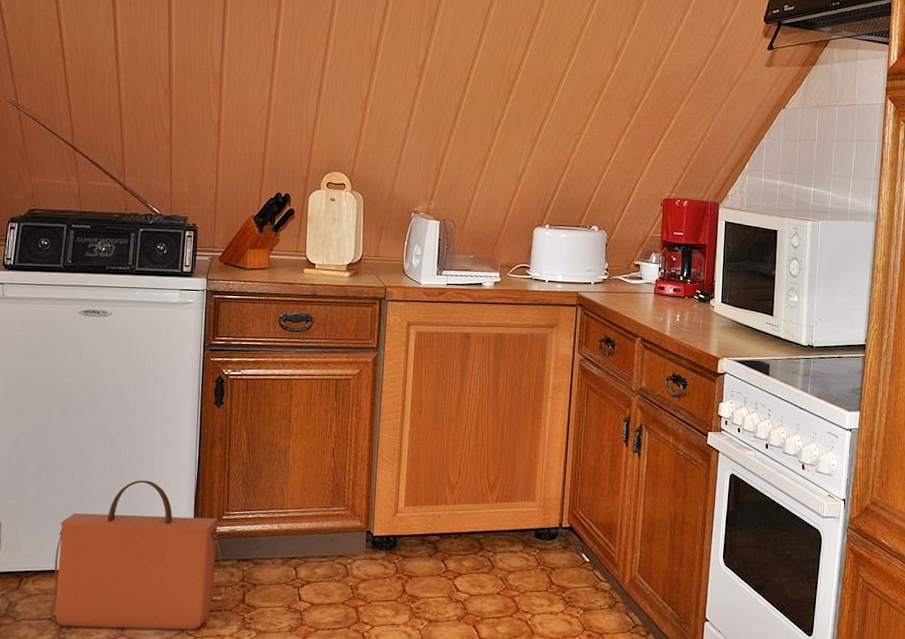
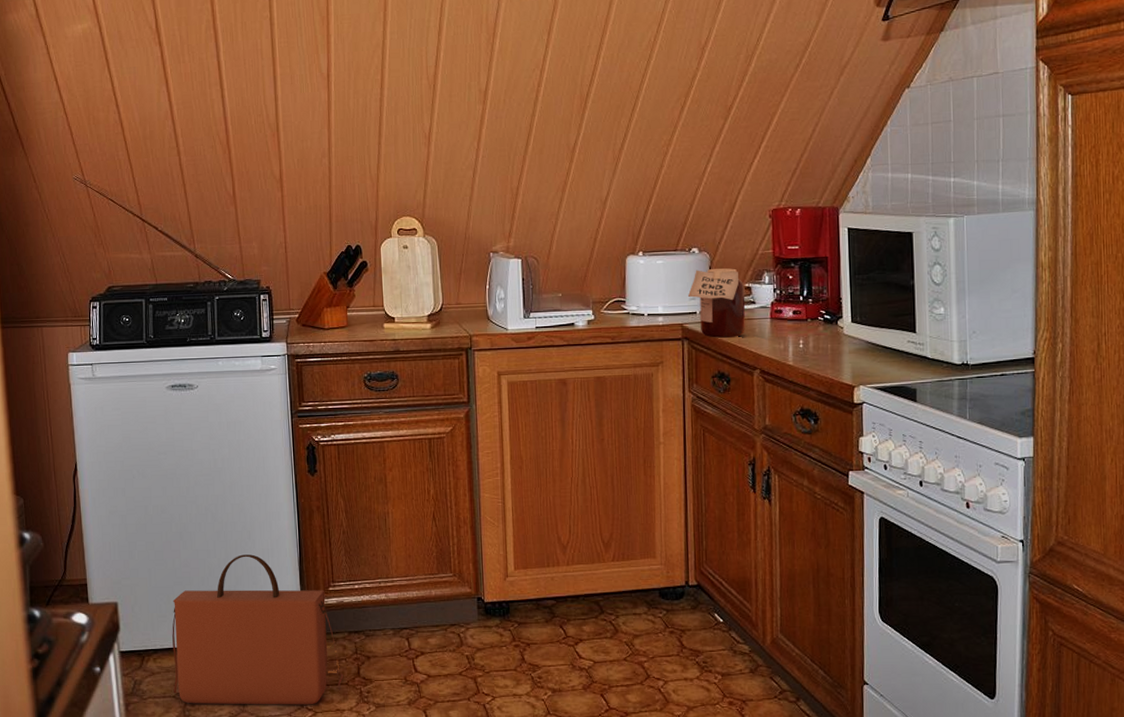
jar: none [584,245,635,308] -> present [687,268,746,339]

